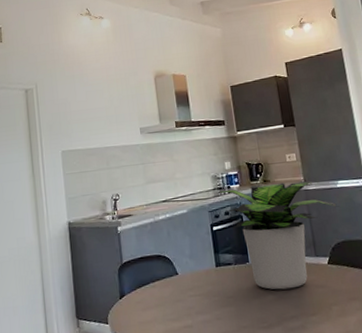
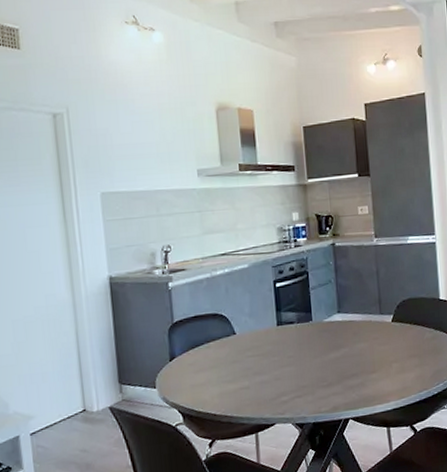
potted plant: present [219,181,340,290] -> none [284,236,408,349]

